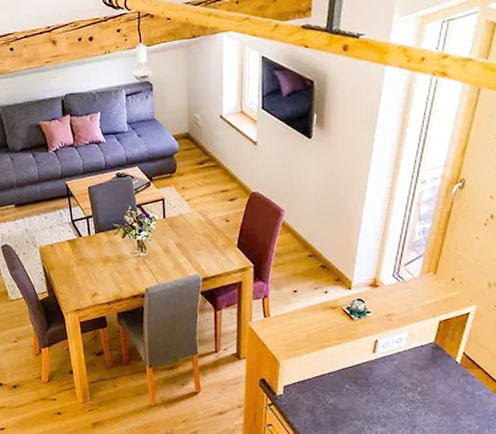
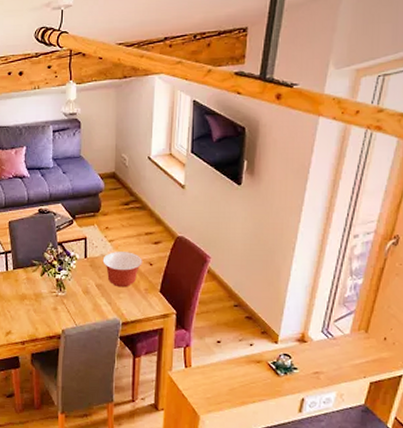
mixing bowl: none [181,210,219,245] -> present [102,251,142,288]

